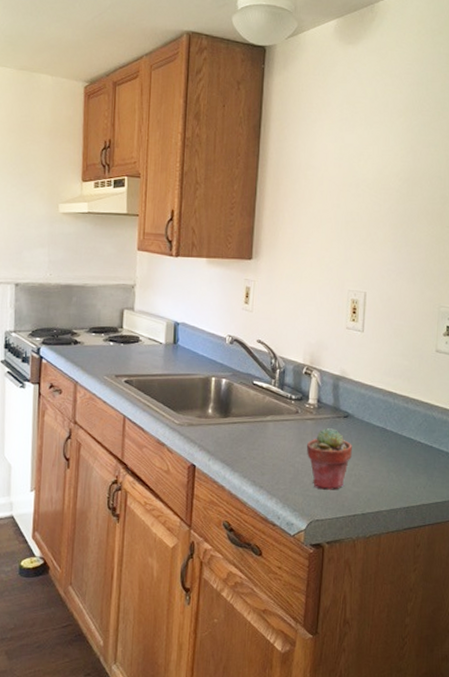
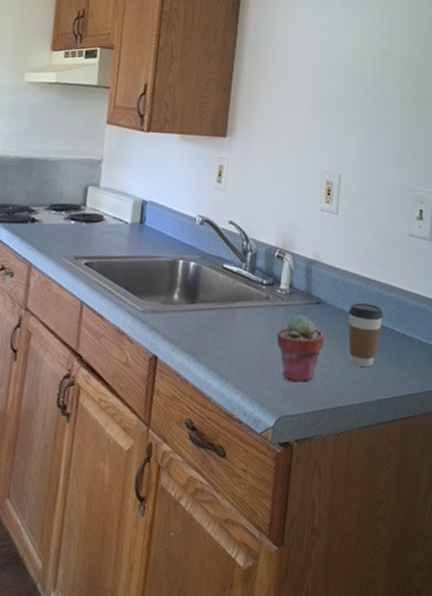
coffee cup: none [375,417,411,476] -> present [348,303,384,367]

